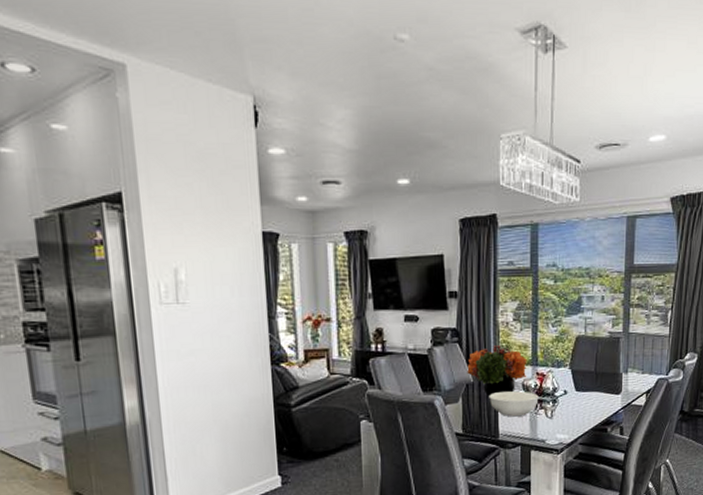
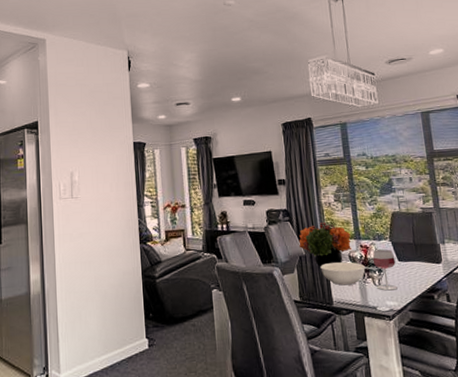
wineglass: none [548,377,572,423] -> present [372,249,398,291]

